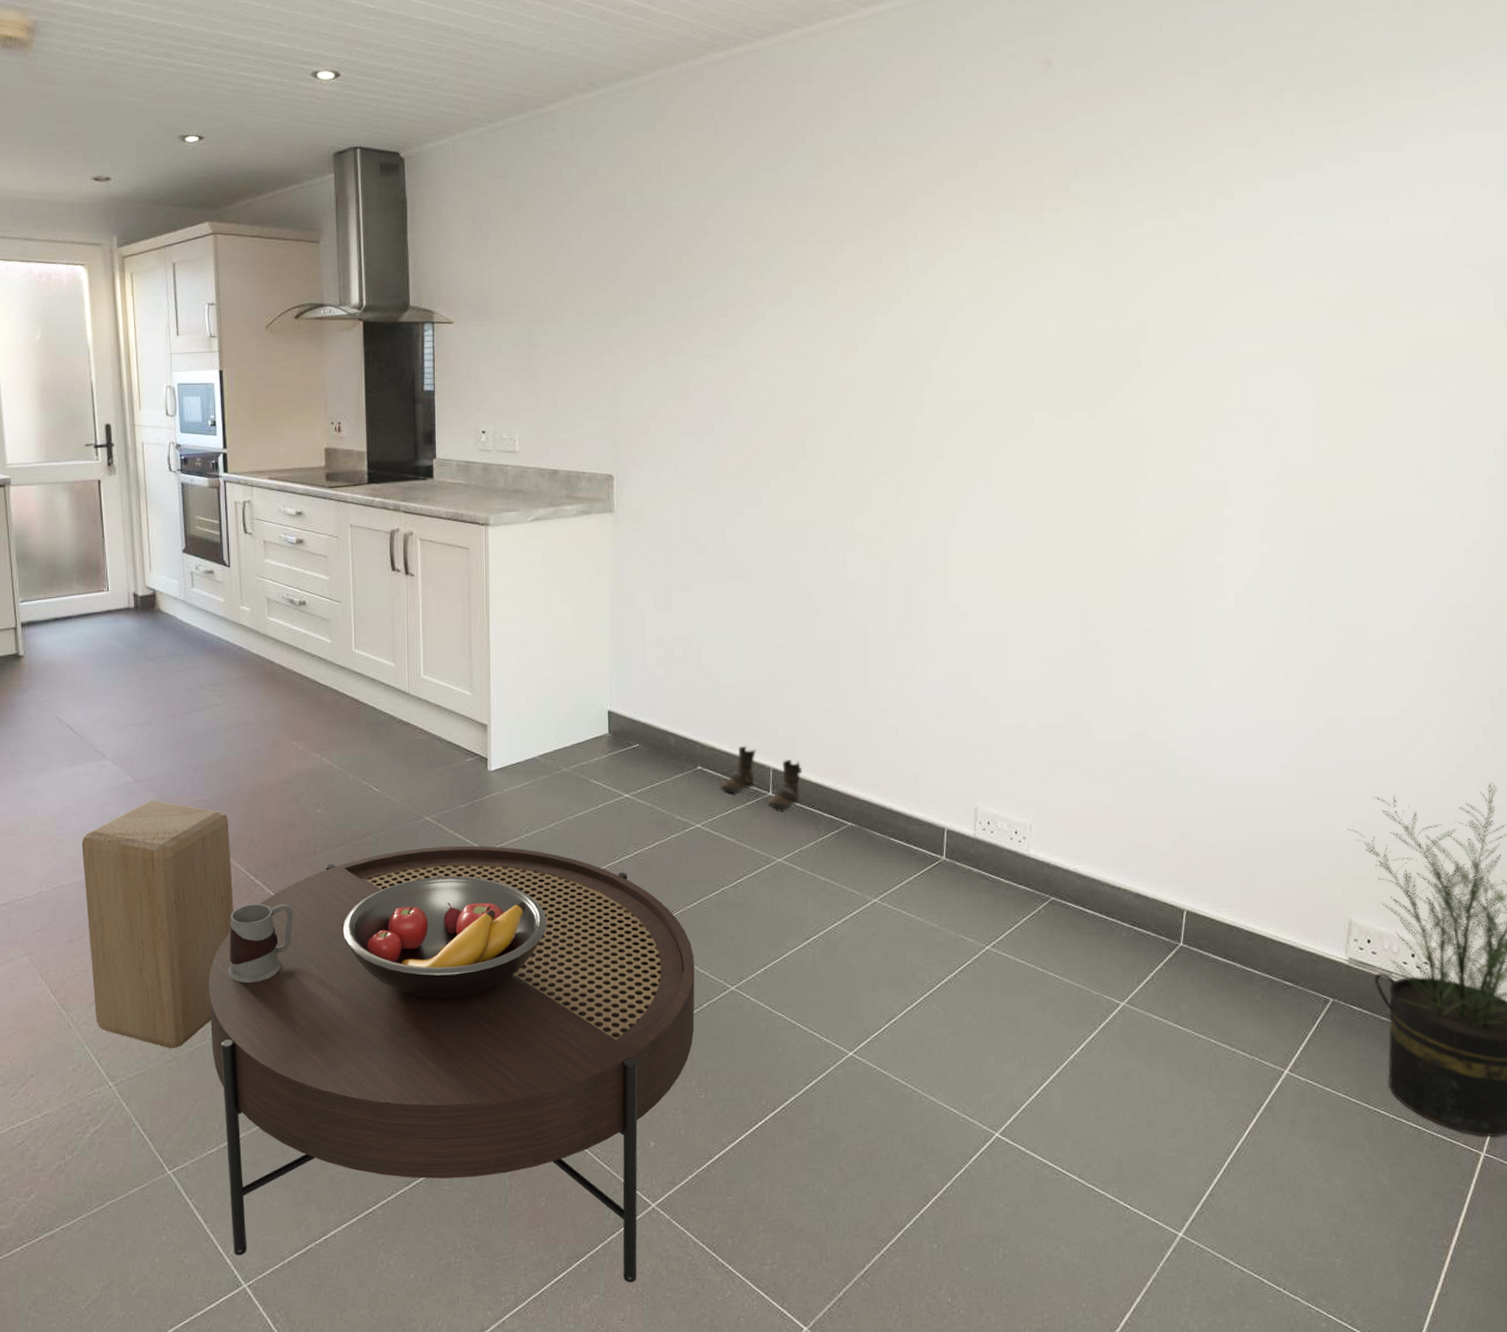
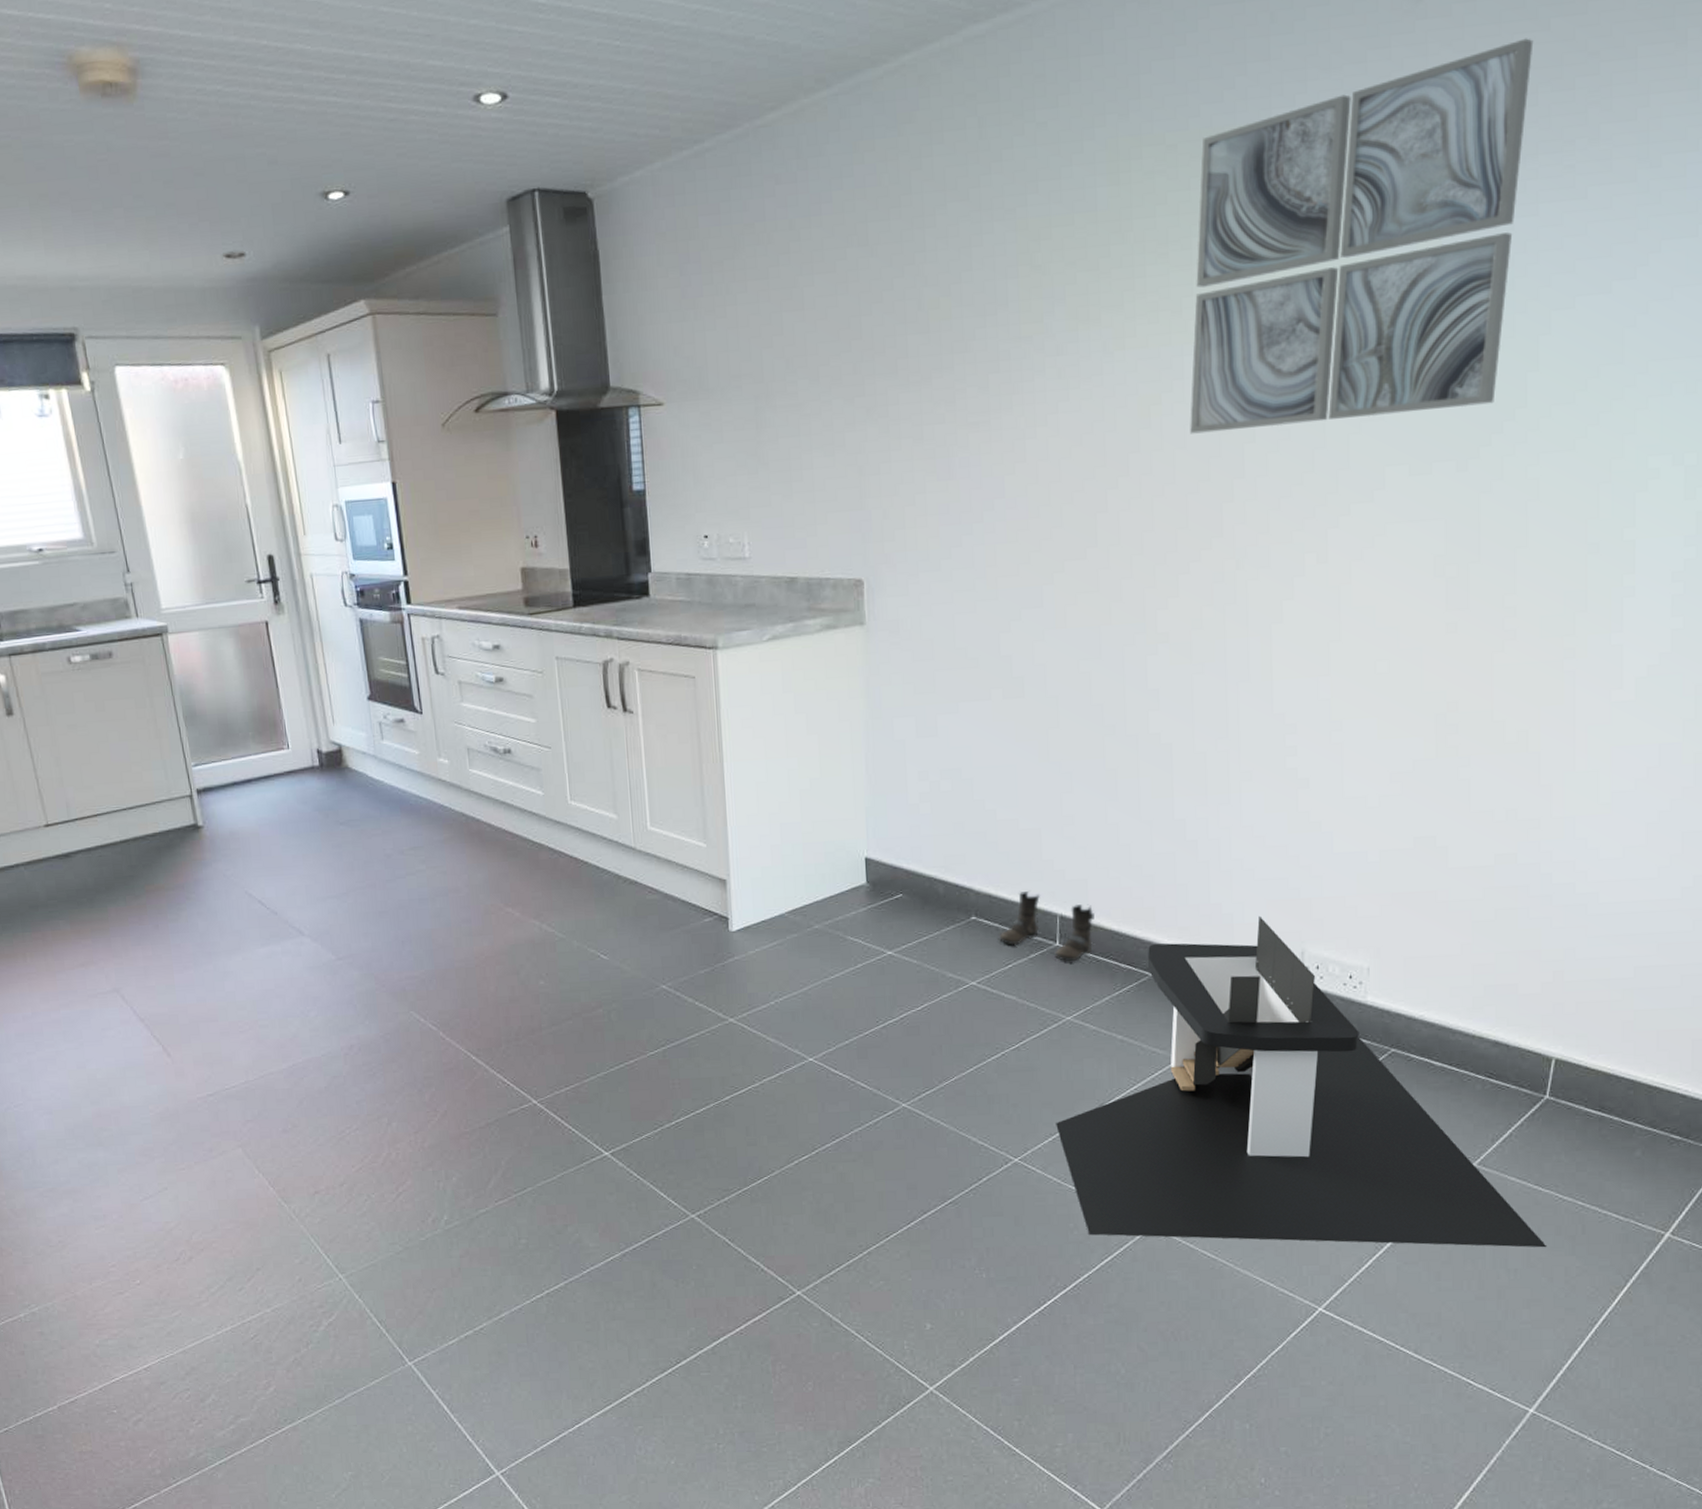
wooden block: present [82,800,234,1049] -> none [286,979,457,1240]
coffee table: present [208,845,695,1283] -> none [435,1014,973,1467]
mug: present [228,903,293,984] -> none [453,1084,522,1170]
fruit bowl: present [342,876,548,999] -> none [576,1048,804,1181]
desk: none [768,776,1187,1081] -> present [1056,915,1547,1248]
wall art: none [879,98,1135,375] -> present [1190,38,1534,434]

